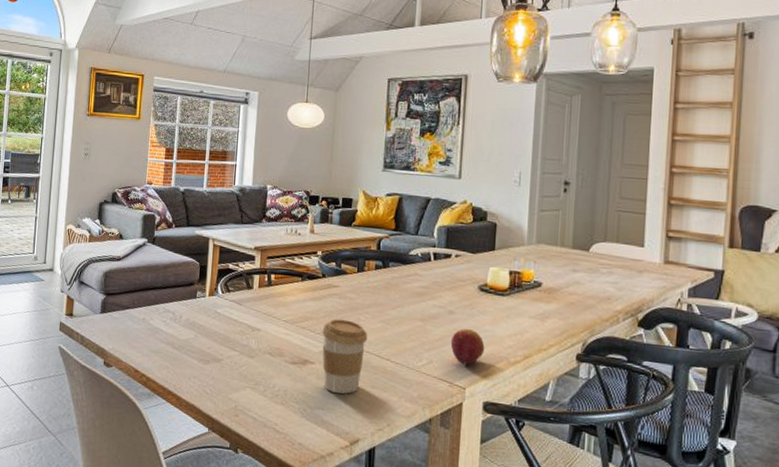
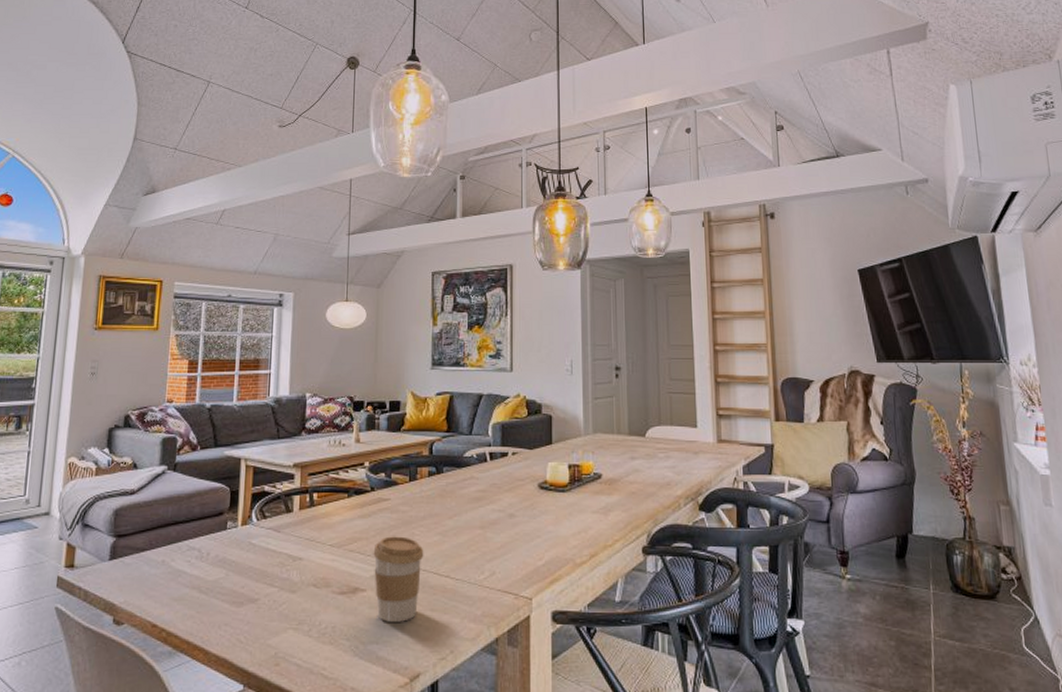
fruit: present [450,329,485,365] -> none [513,532,549,572]

